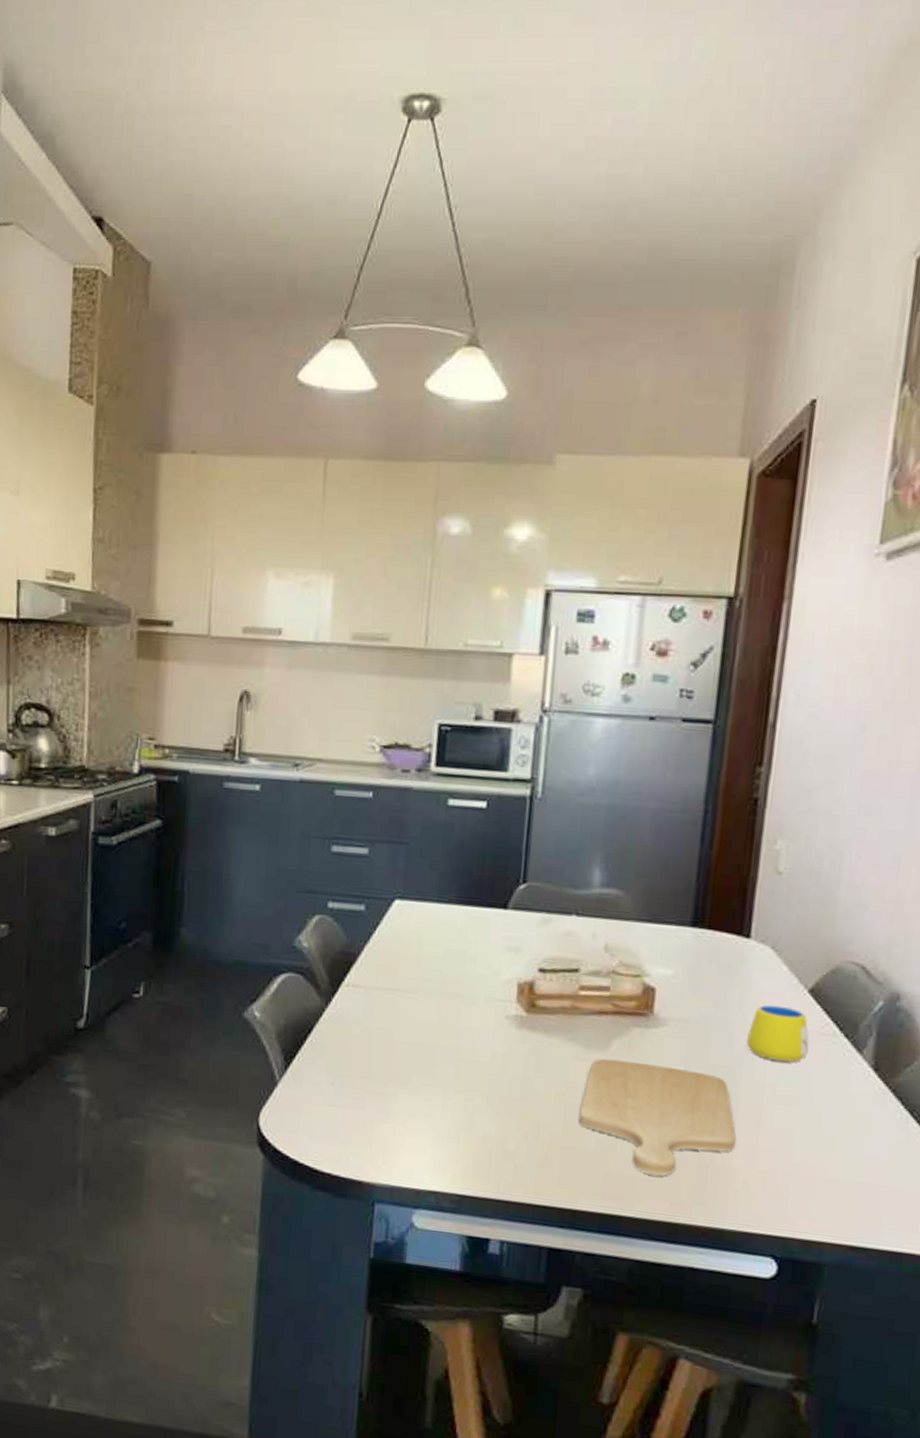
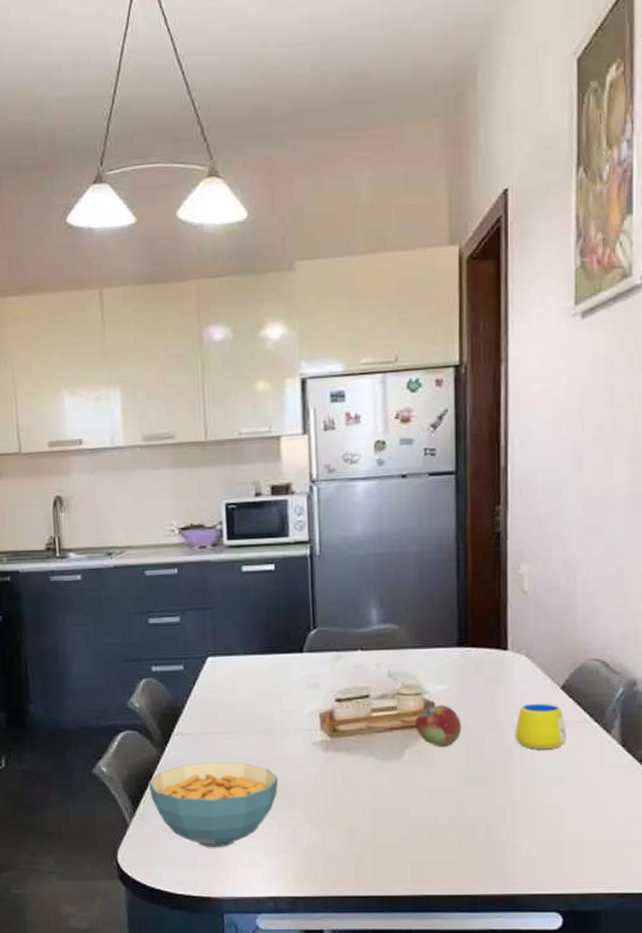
cereal bowl: none [306,1022,460,1125] -> present [148,762,279,848]
chopping board: present [579,1058,736,1177] -> none [384,766,516,859]
fruit: none [628,992,685,1043] -> present [414,705,462,747]

